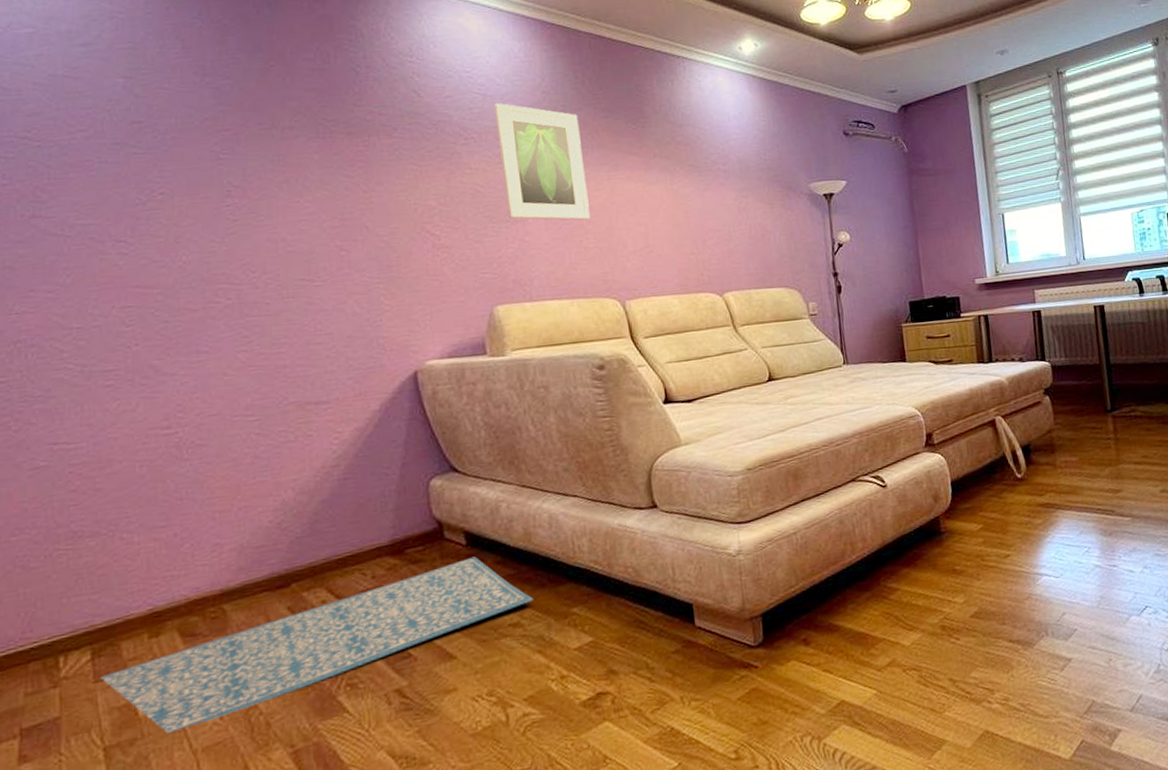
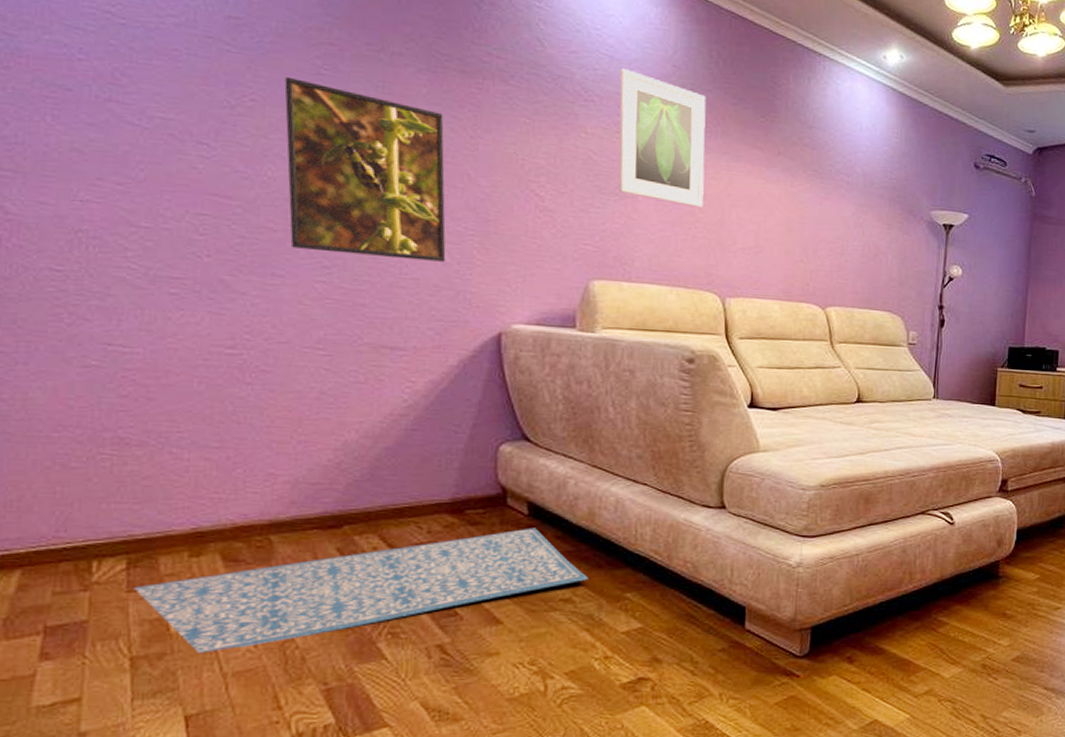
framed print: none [188,166,356,324] -> present [284,76,446,262]

